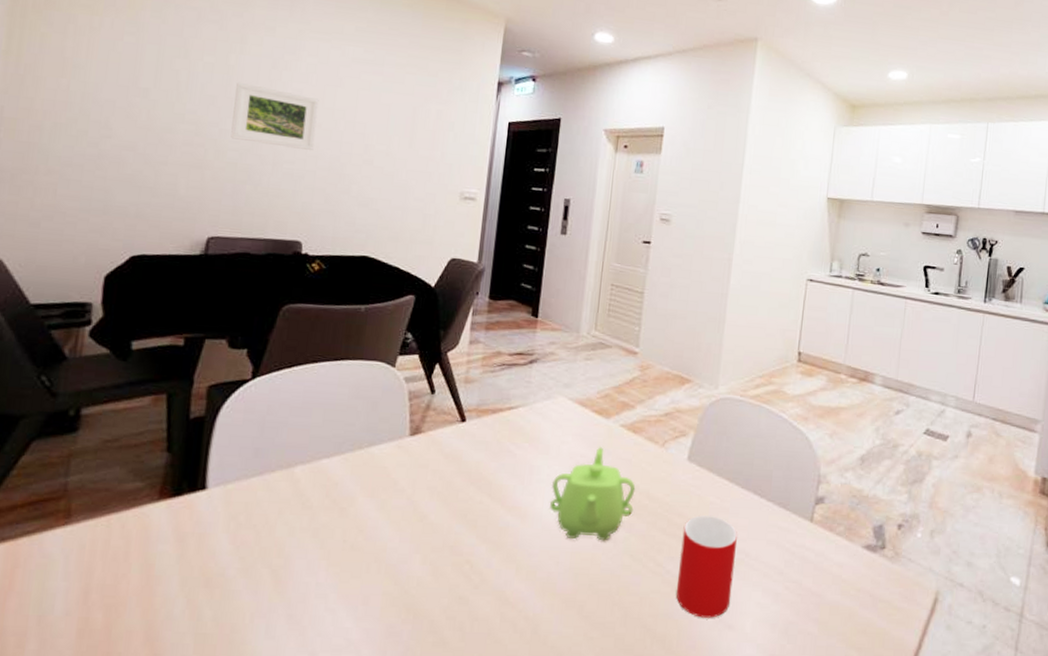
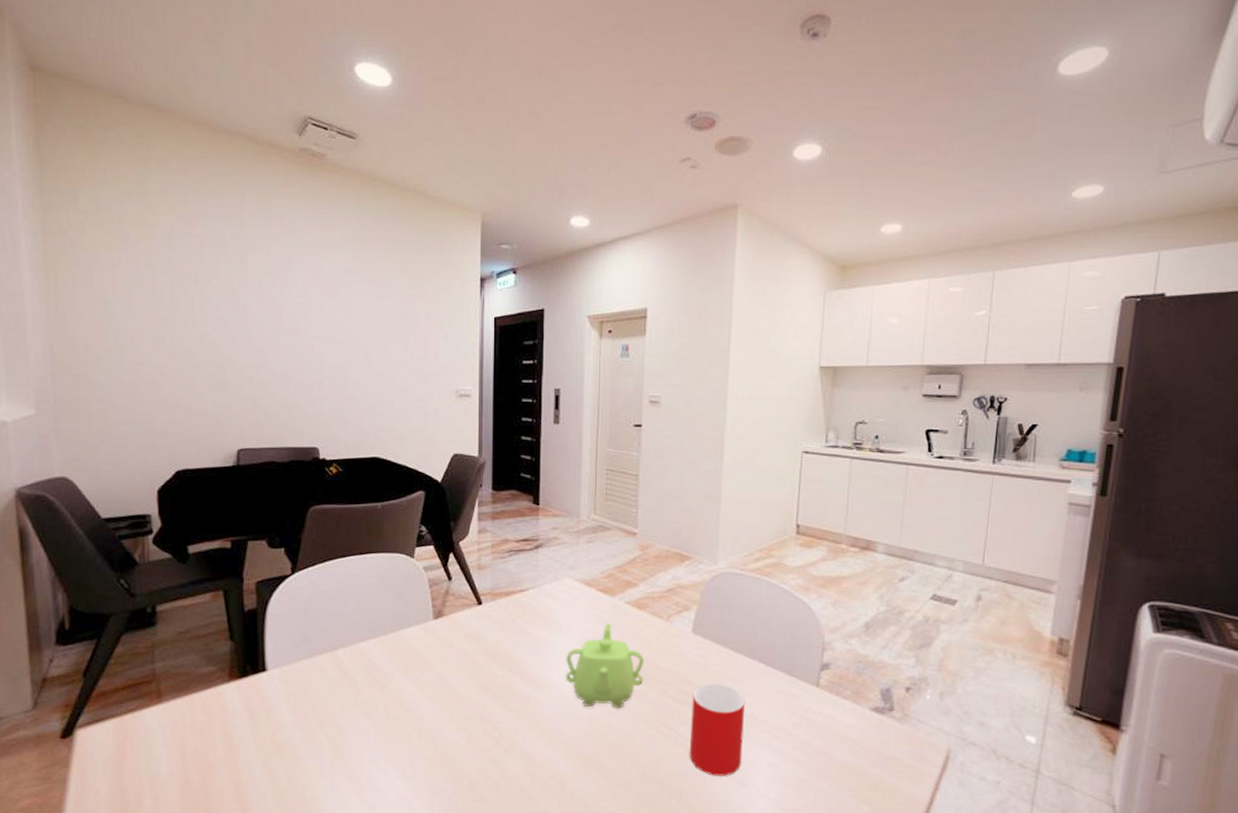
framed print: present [231,82,319,150] -> none [243,302,318,361]

